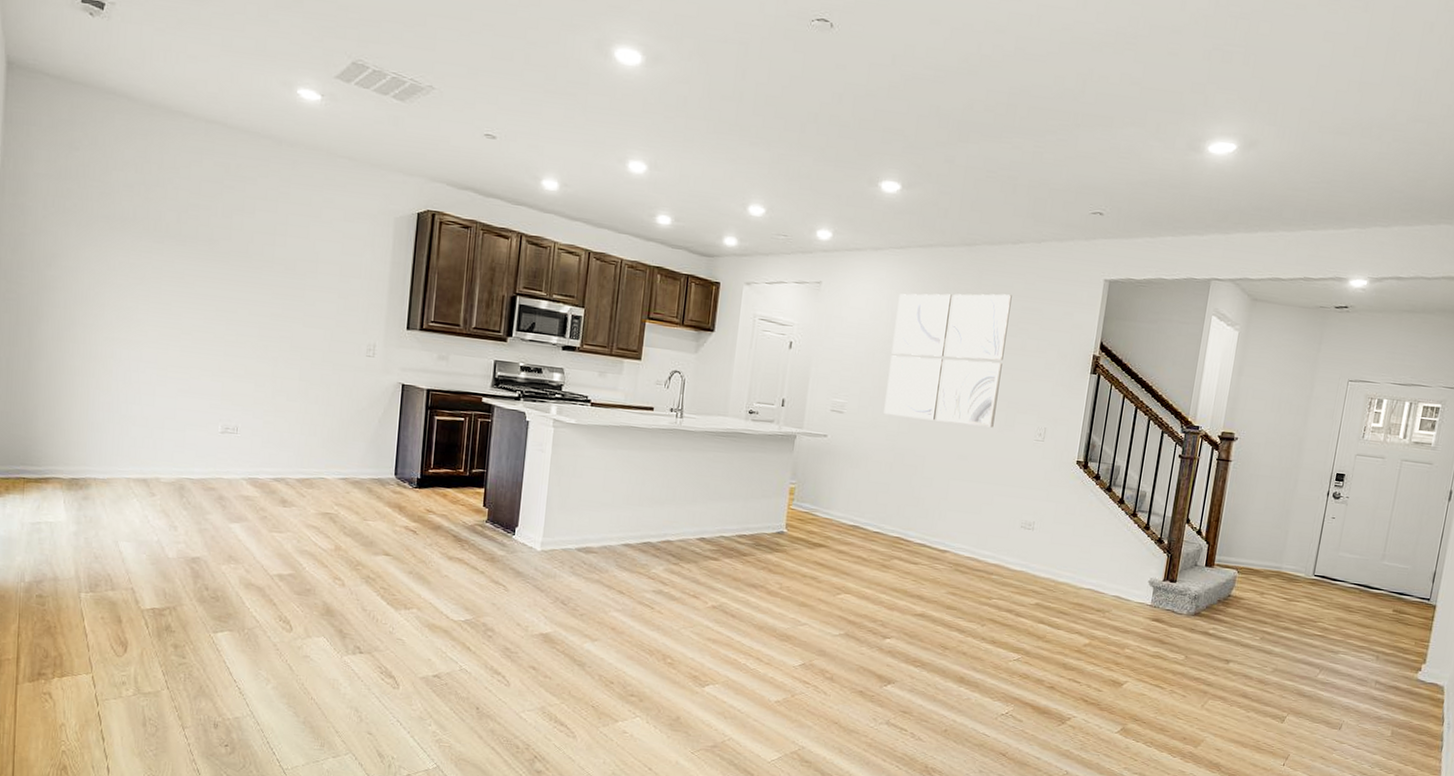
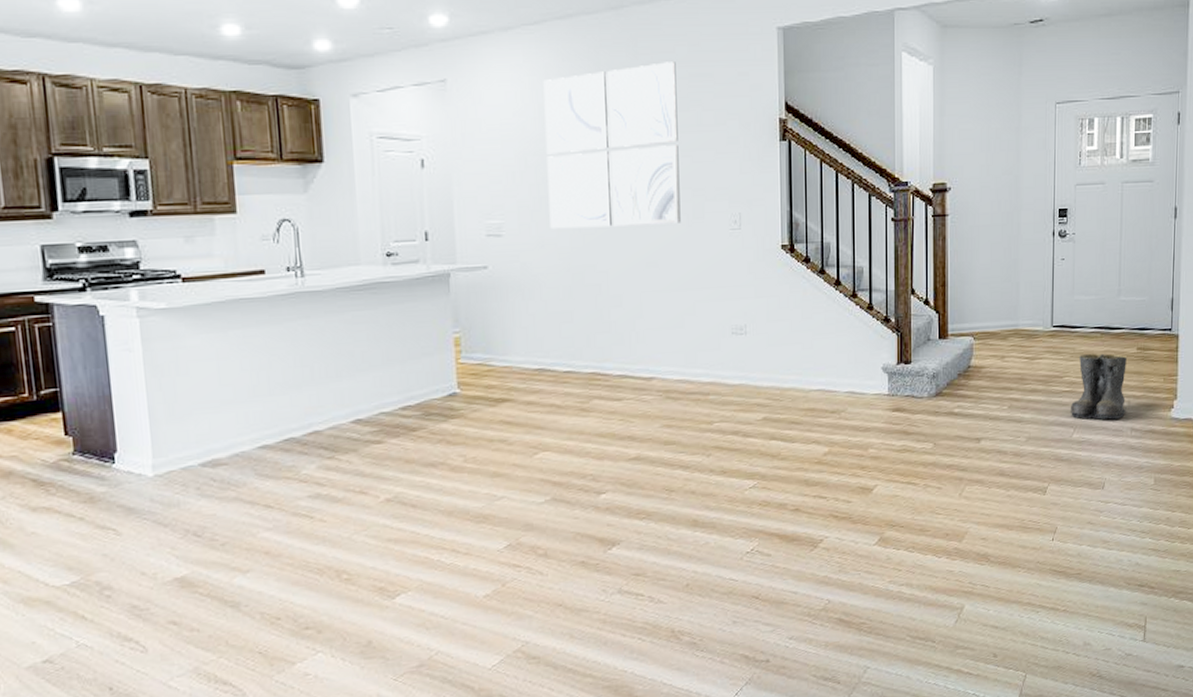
boots: none [1318,606,1383,670] -> present [1070,353,1128,420]

